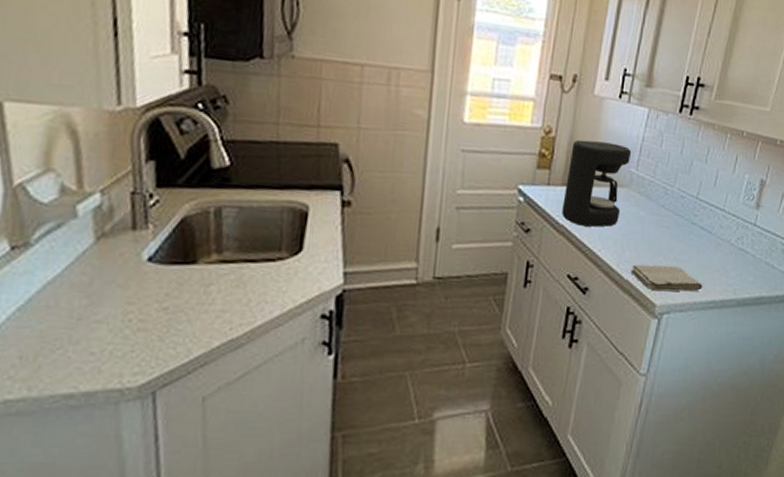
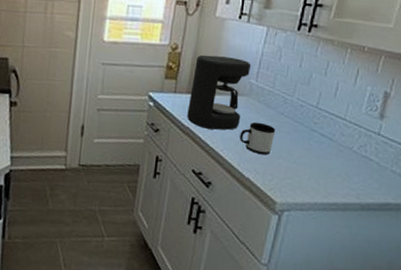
mug: none [619,216,656,252] -> present [239,122,276,155]
washcloth: present [631,264,703,292] -> none [251,164,324,193]

